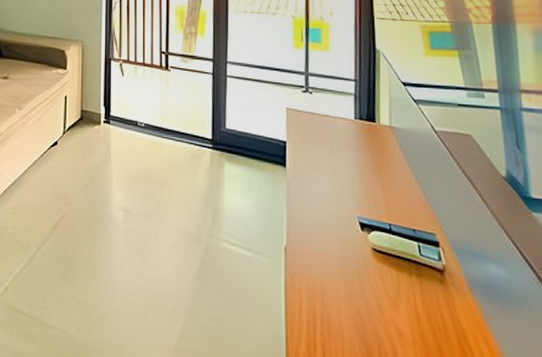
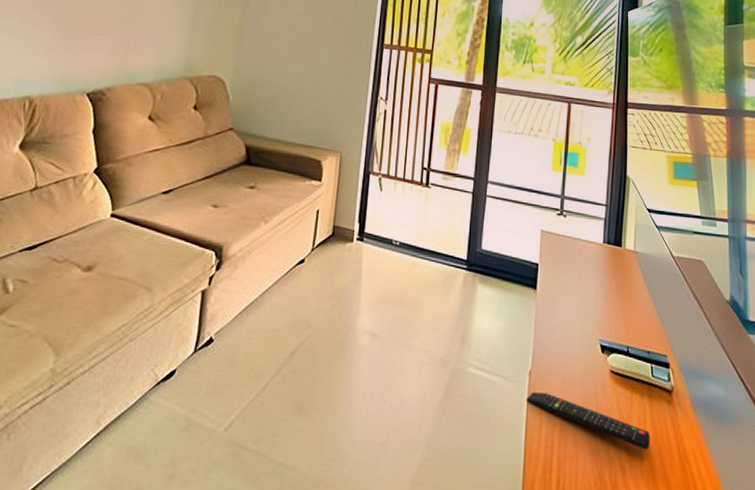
remote control: none [283,267,423,330] -> present [526,391,650,450]

